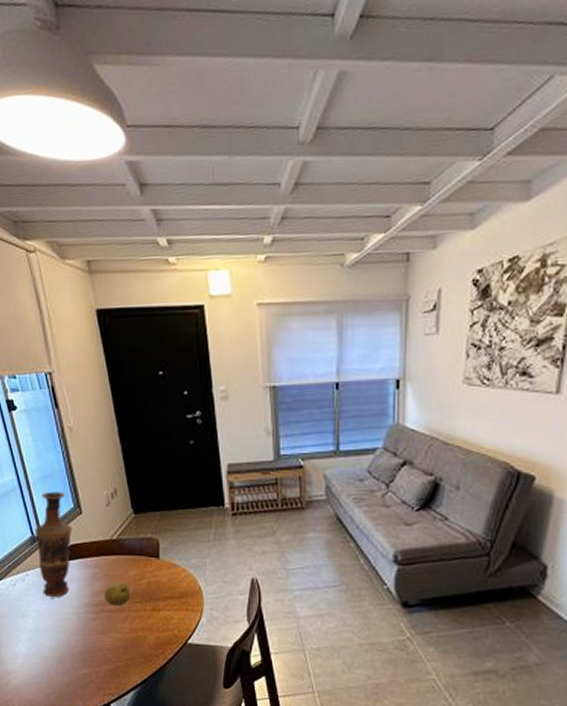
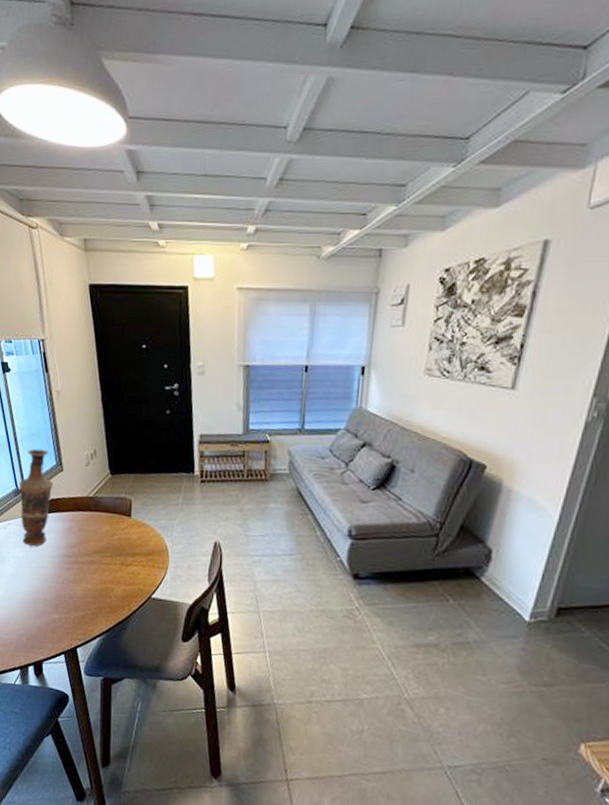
fruit: present [104,582,131,607] -> none [78,536,103,559]

